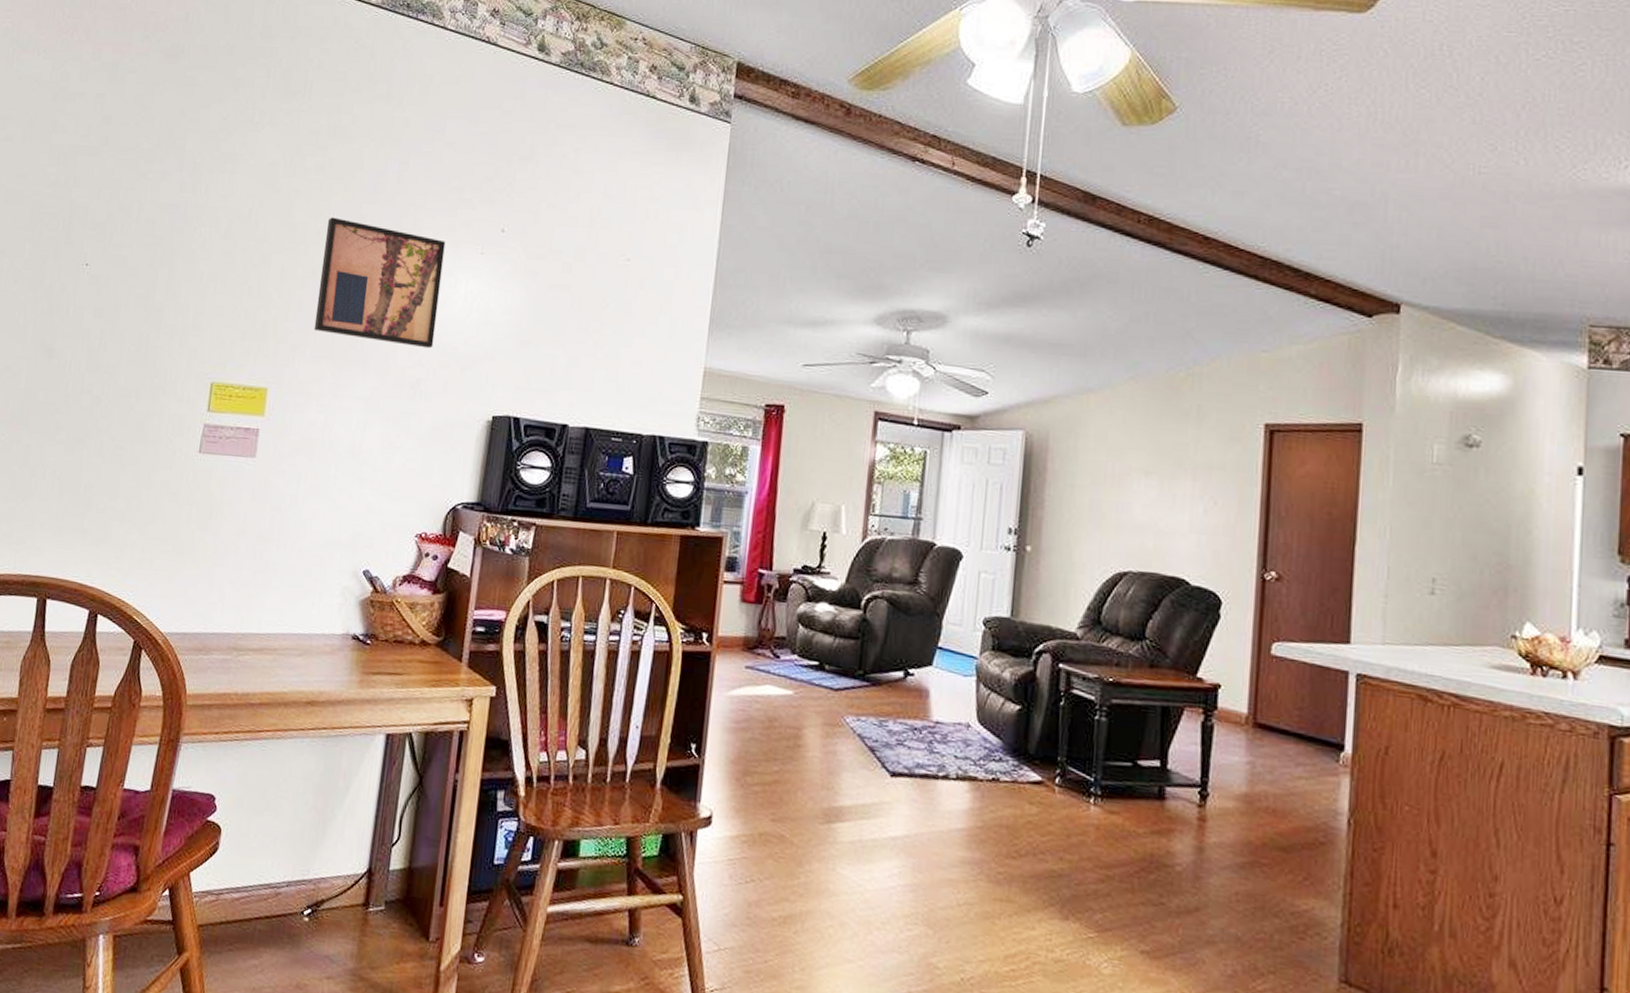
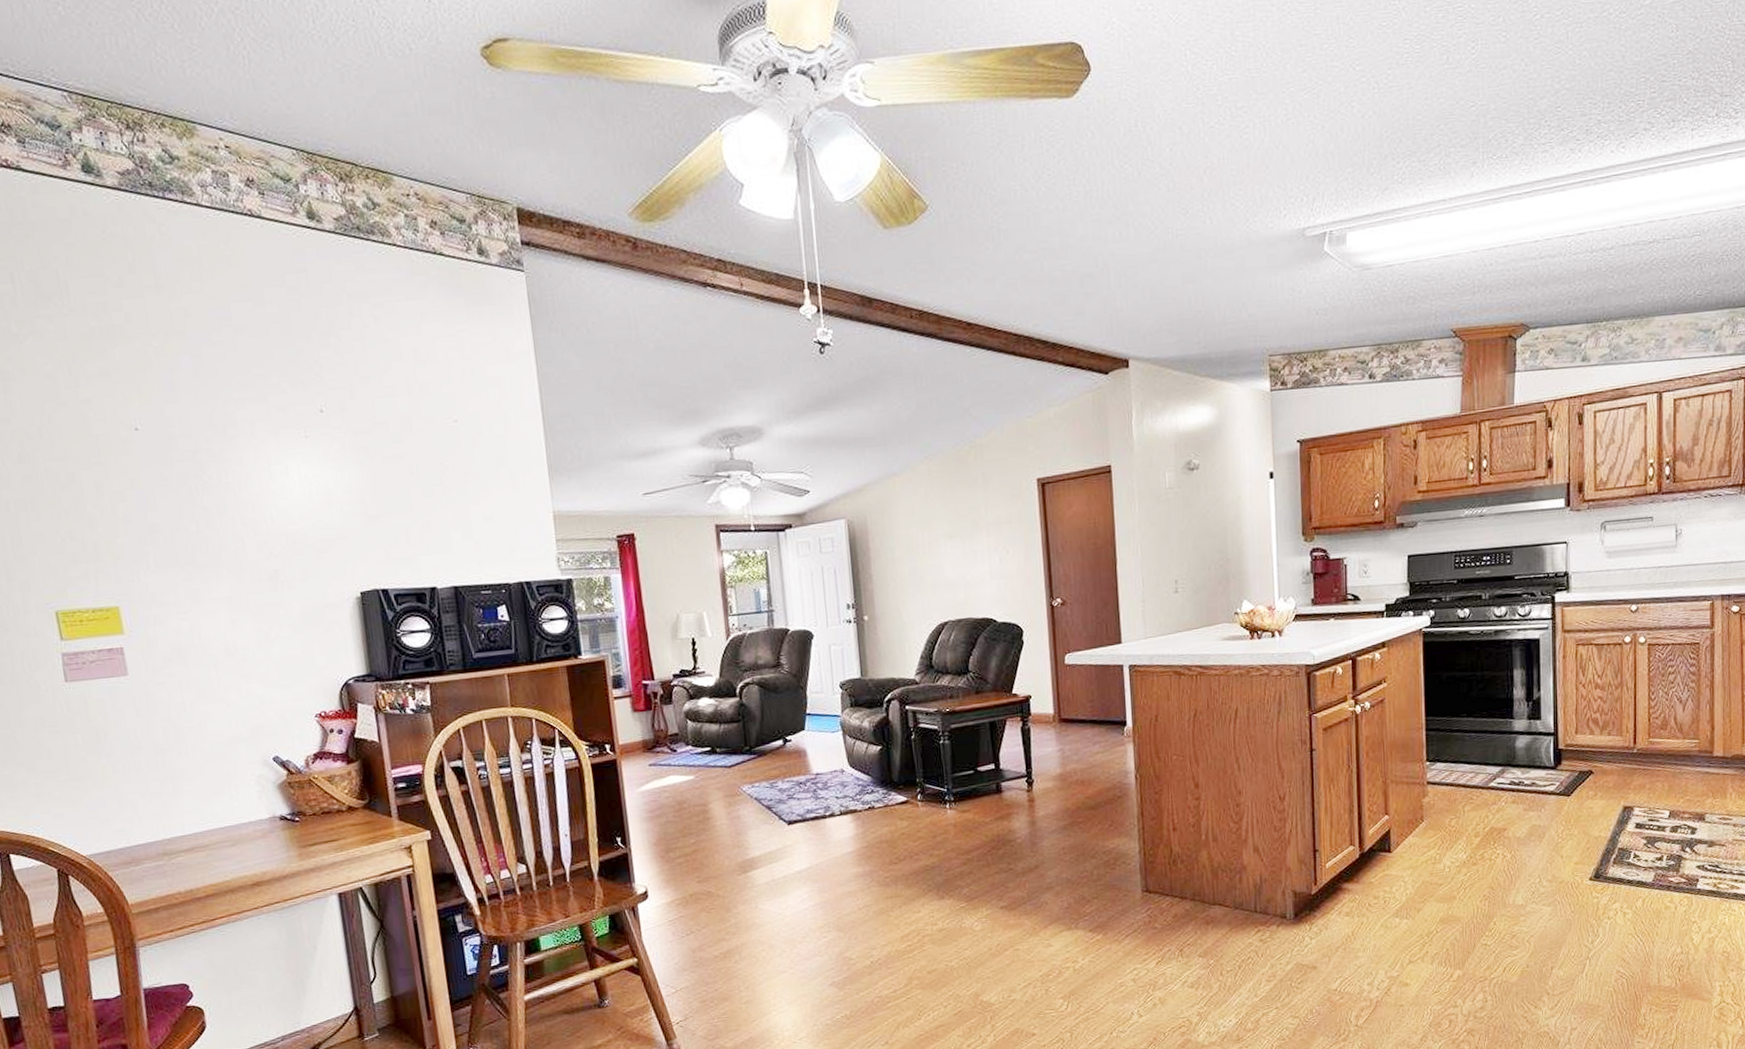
wall art: present [314,217,446,349] -> none [131,423,282,542]

